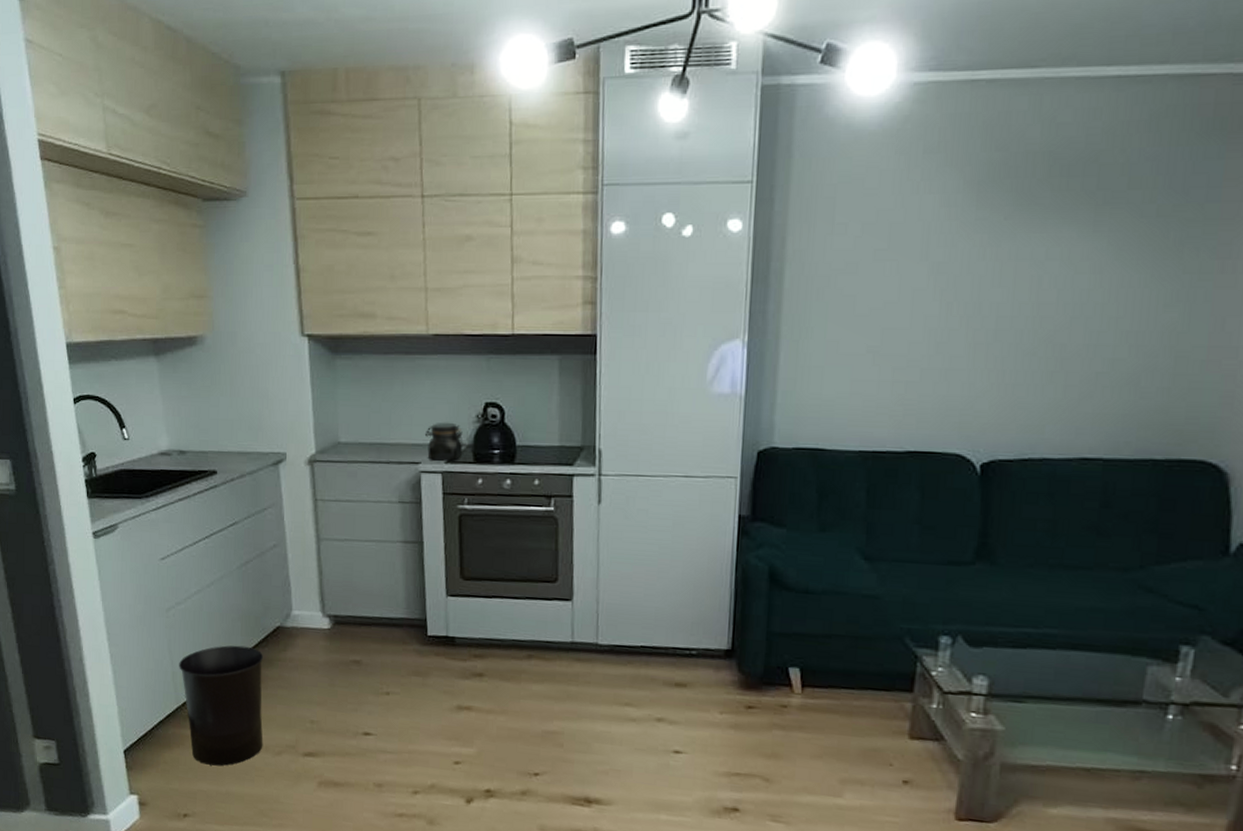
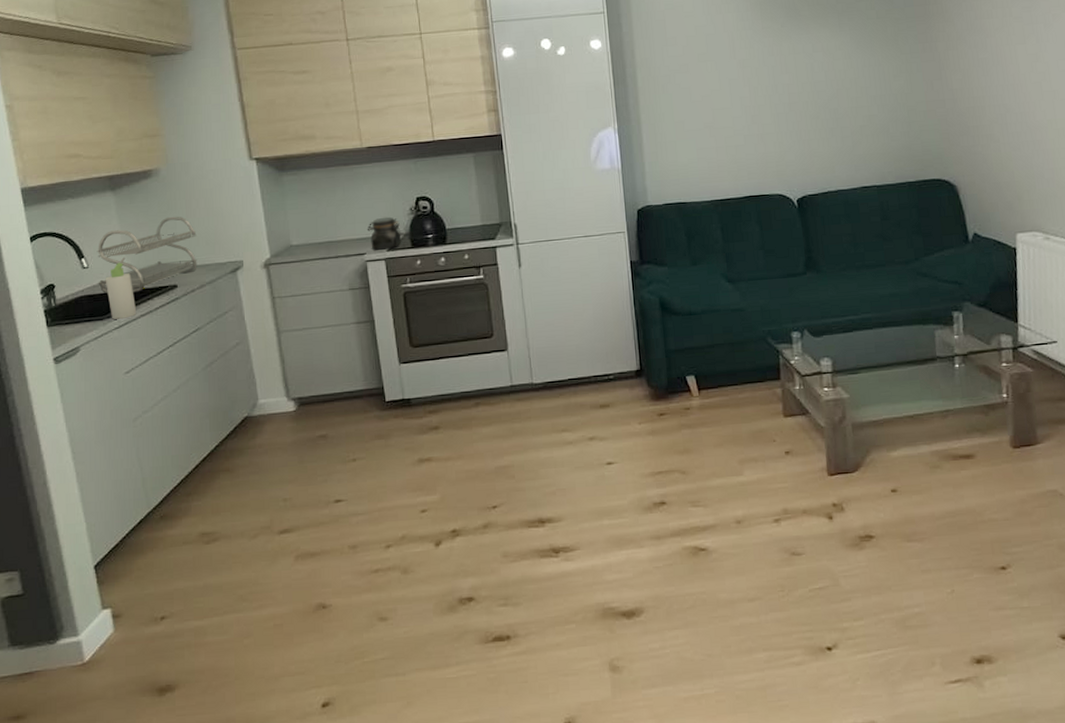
dish rack: none [138,392,240,474] -> present [96,216,197,294]
bottle: none [145,432,175,501] -> present [105,257,137,320]
waste bin: present [179,645,264,766] -> none [149,440,239,562]

